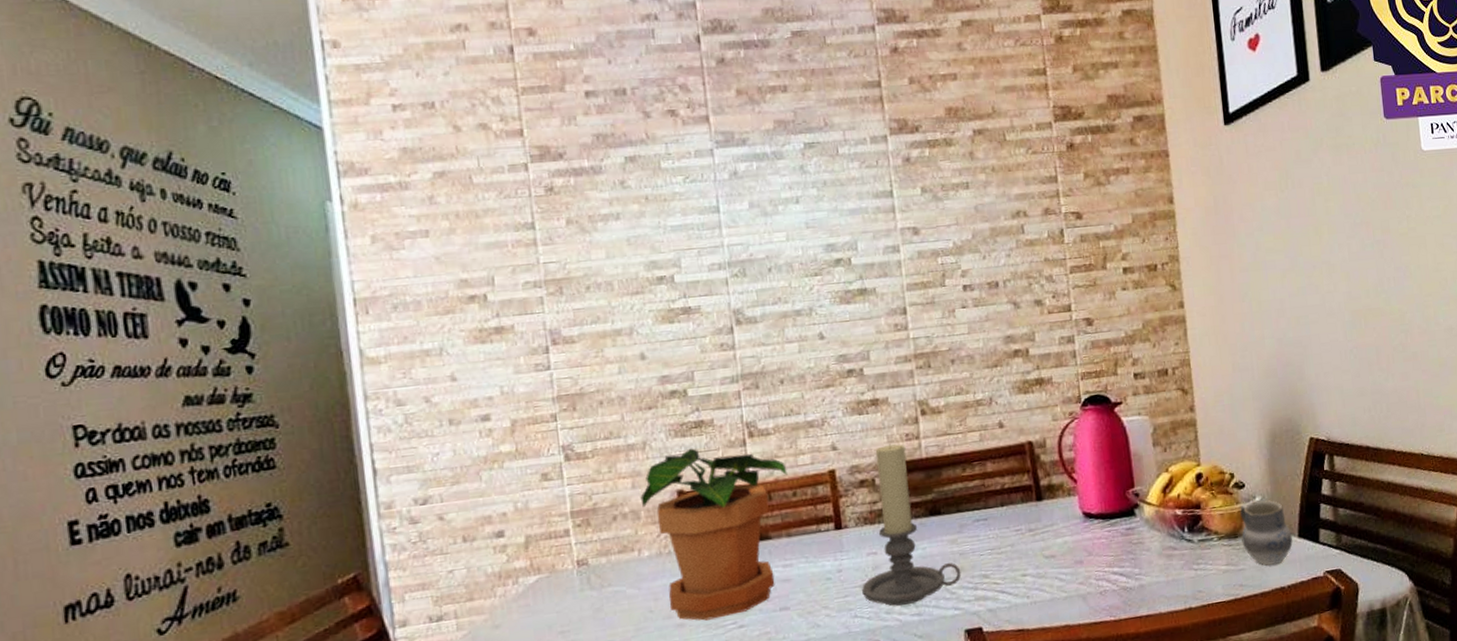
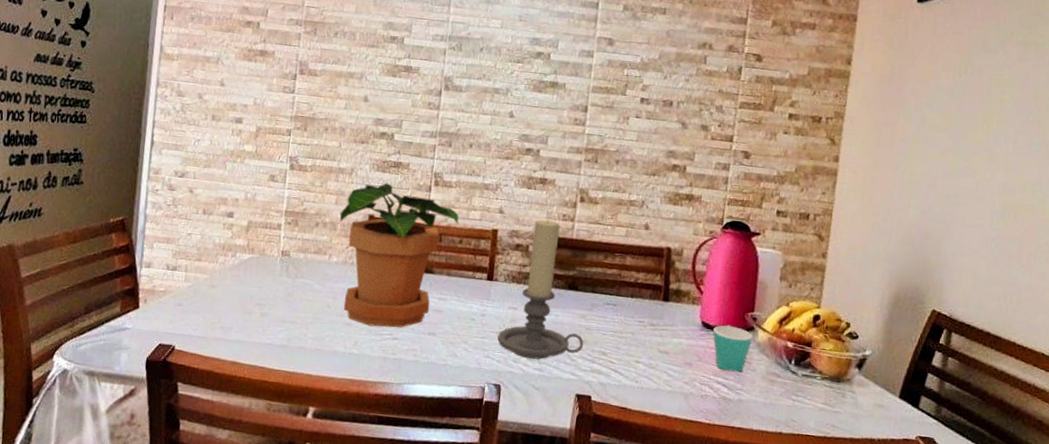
mug: none [1096,508,1140,559] -> present [712,324,754,373]
cup: present [1240,500,1293,565] -> none [843,353,893,417]

